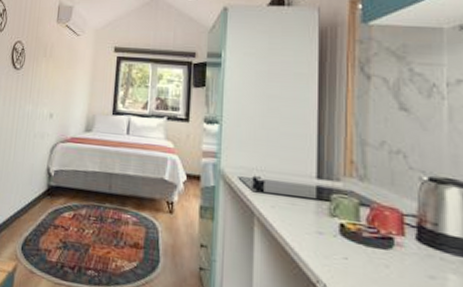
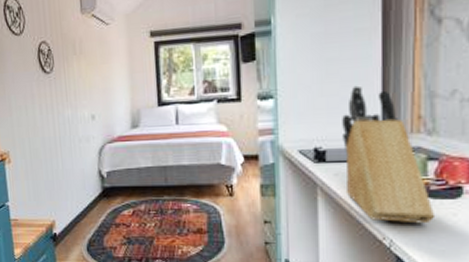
knife block: none [280,123,368,273] -> present [342,85,436,224]

